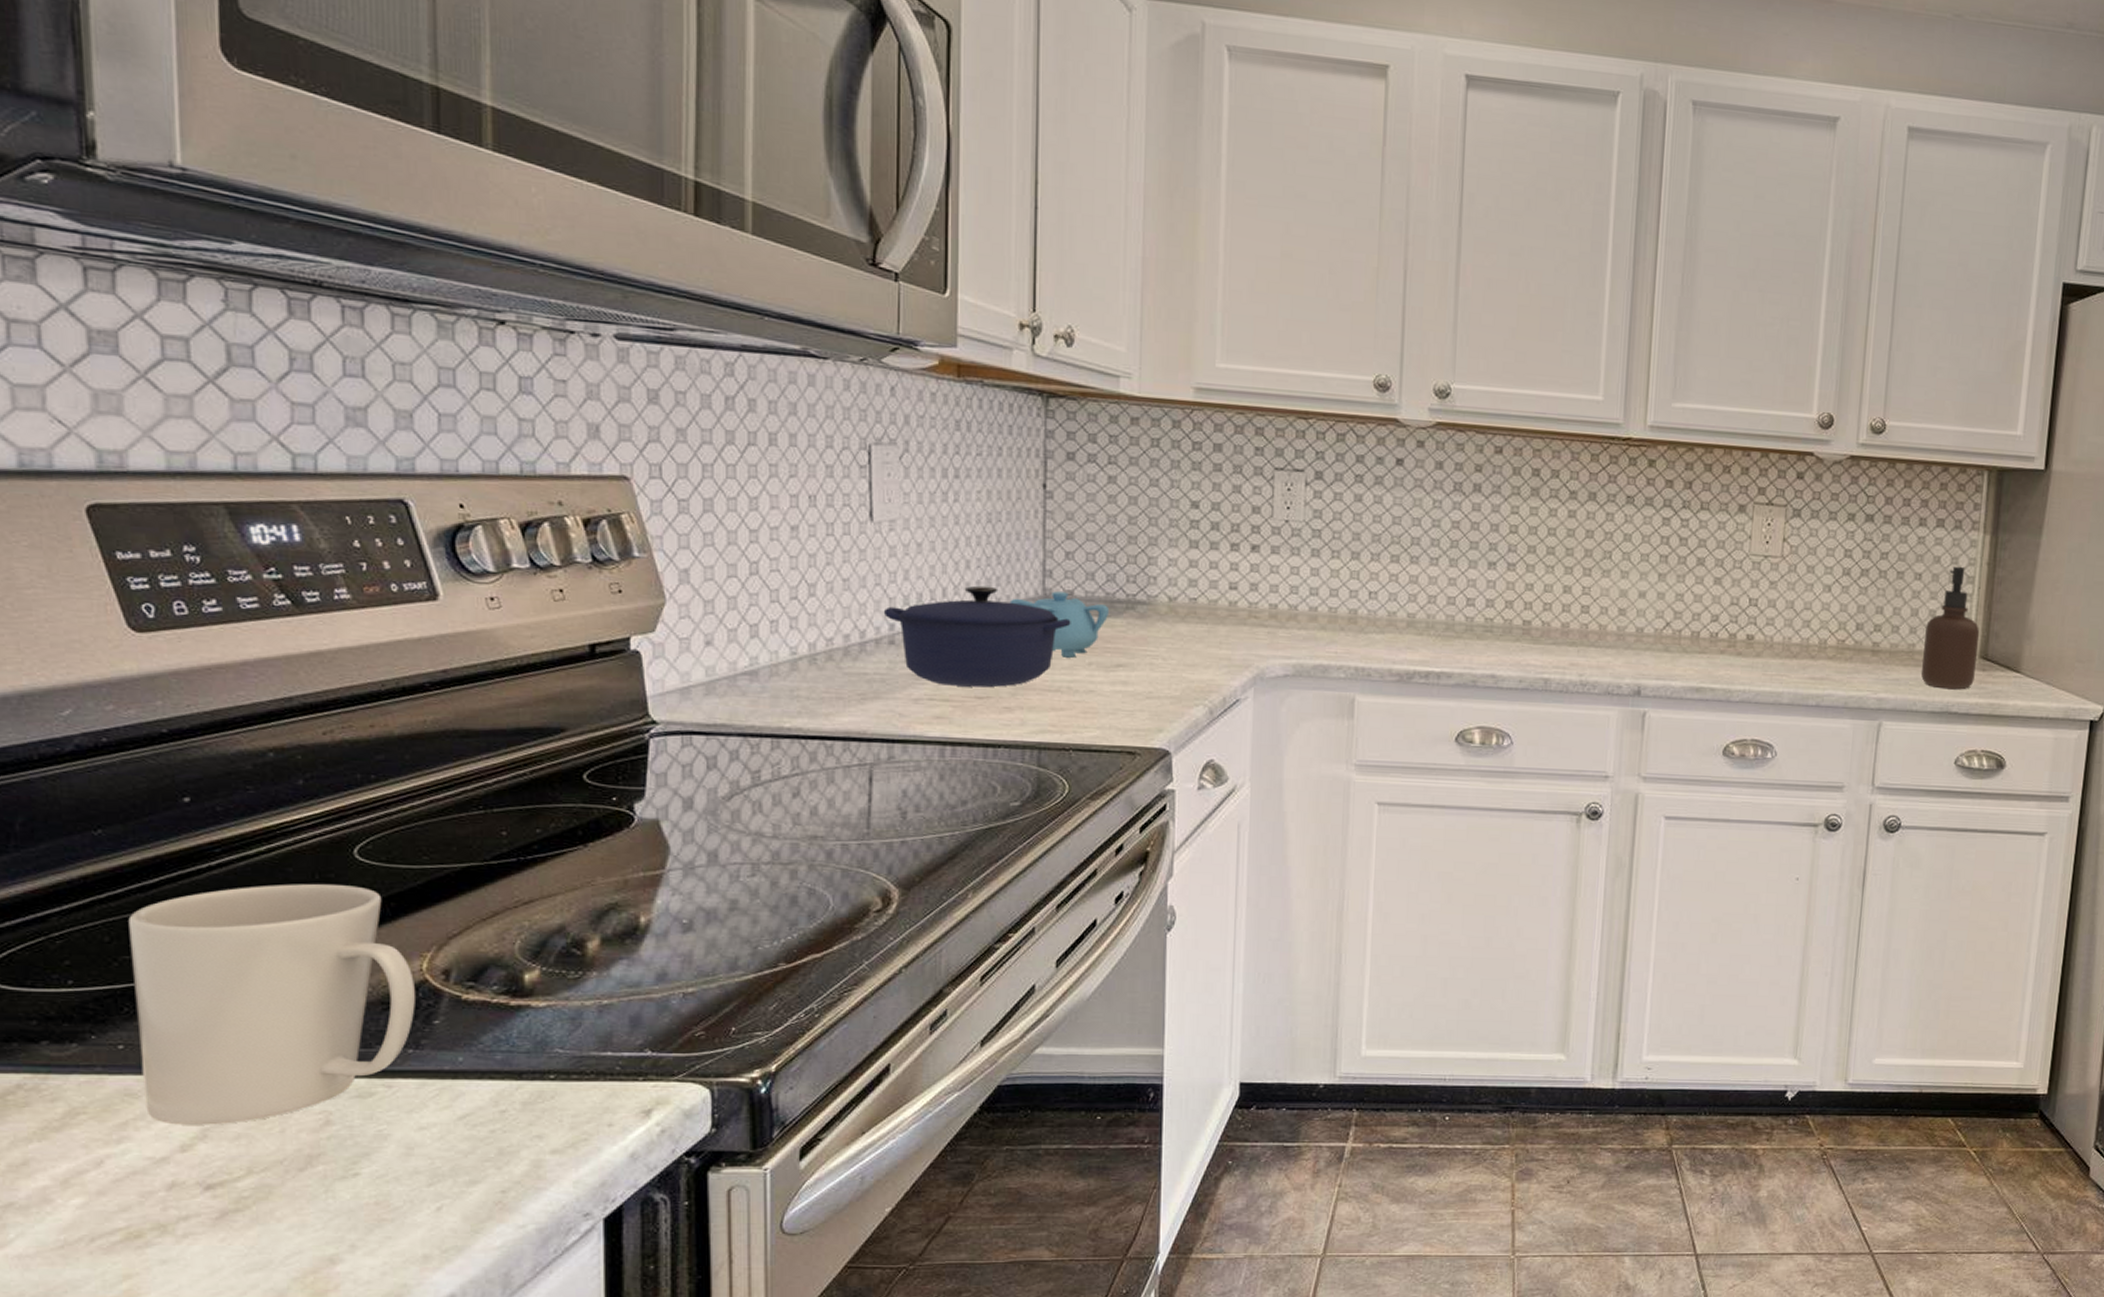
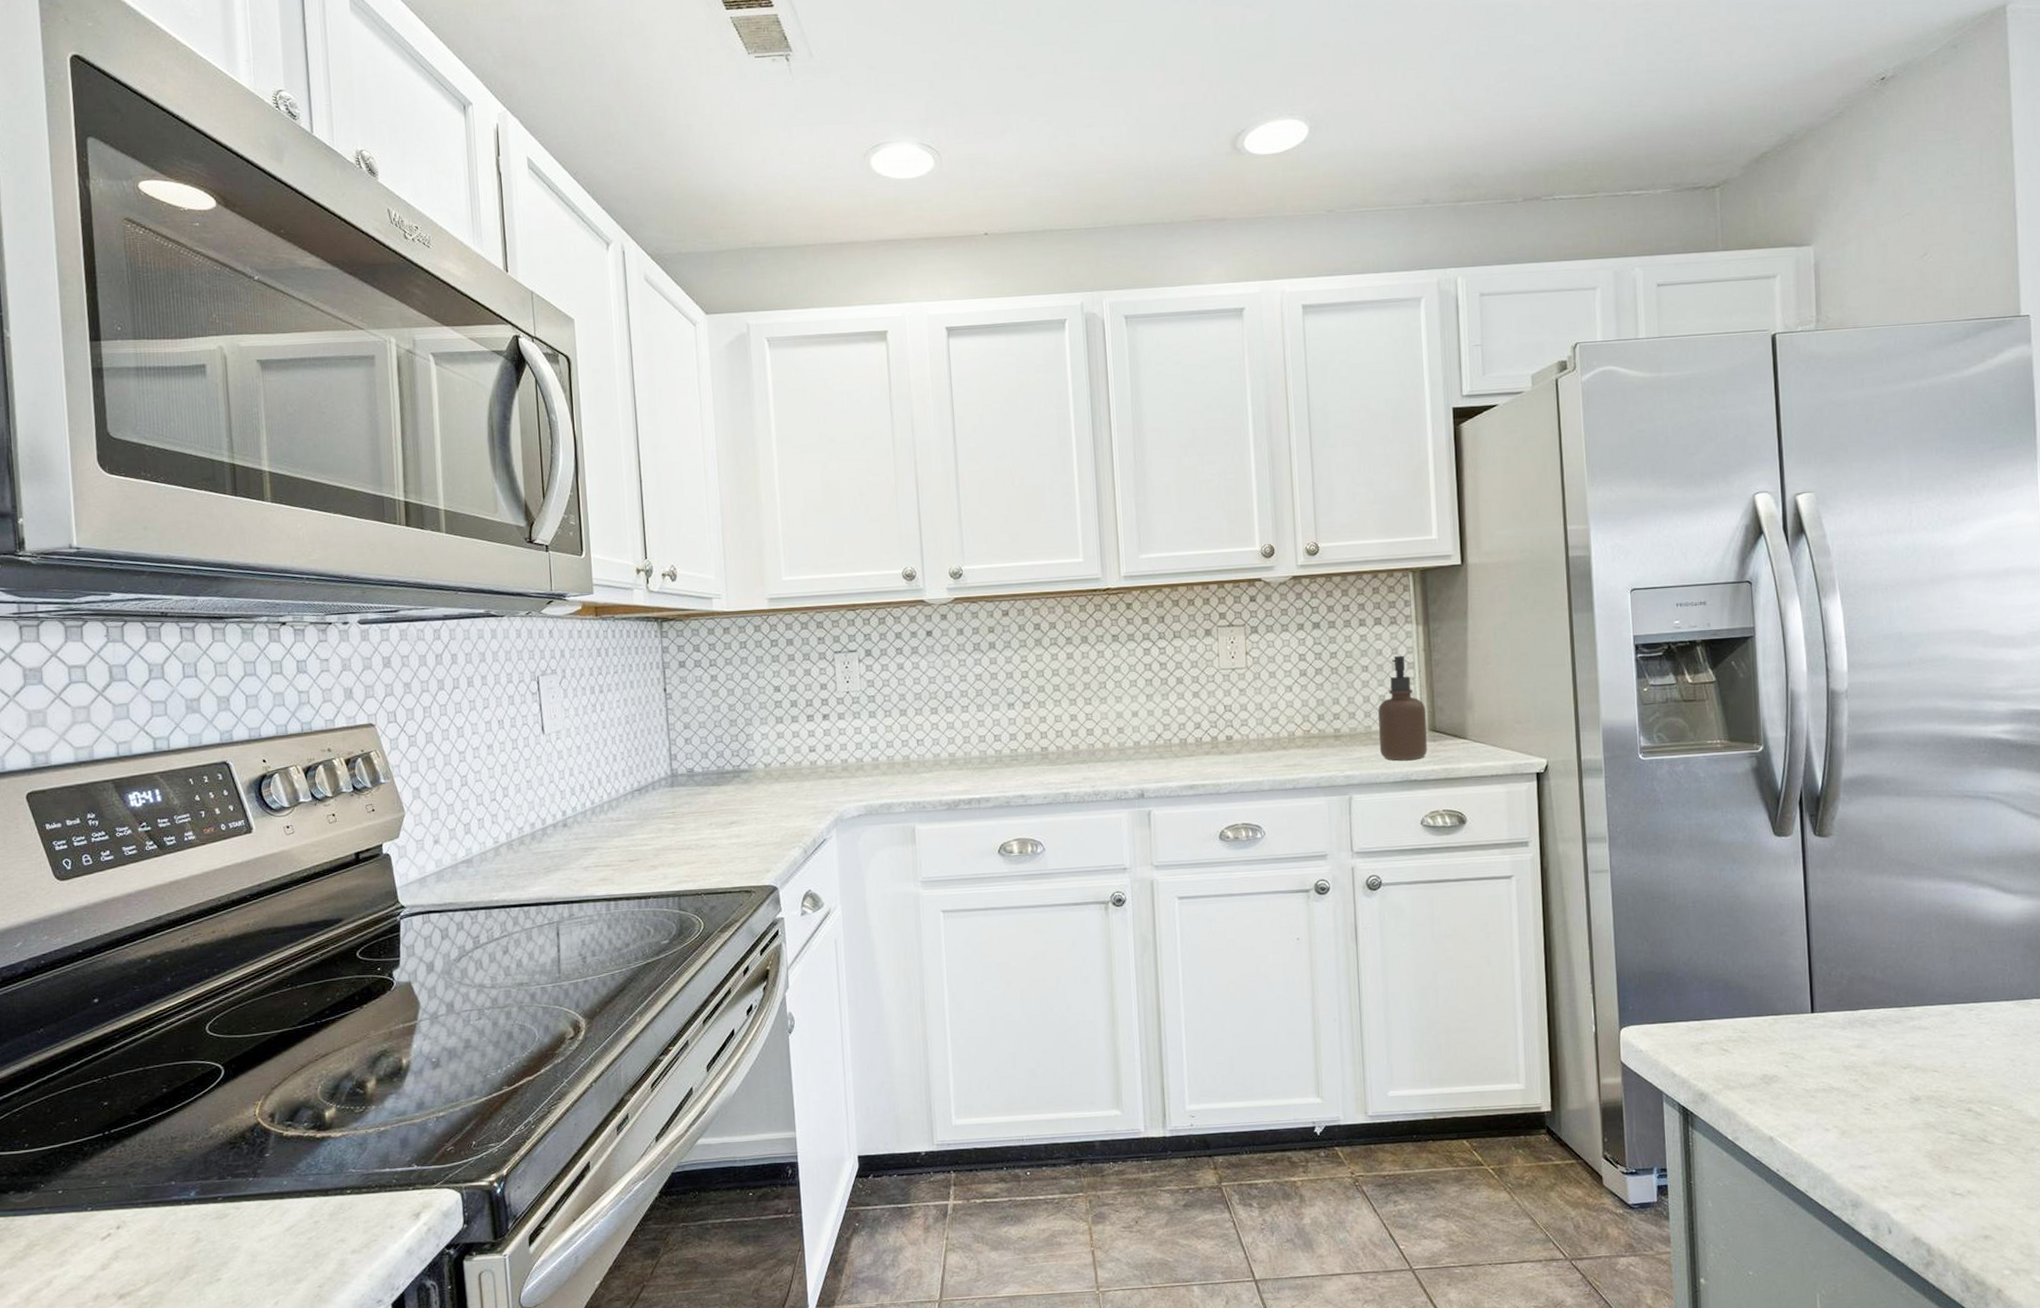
mug: present [128,883,416,1125] -> none [62,1054,253,1249]
cooking pot: present [883,585,1071,688] -> none [557,772,694,854]
teapot: present [1009,591,1110,658] -> none [647,770,722,821]

